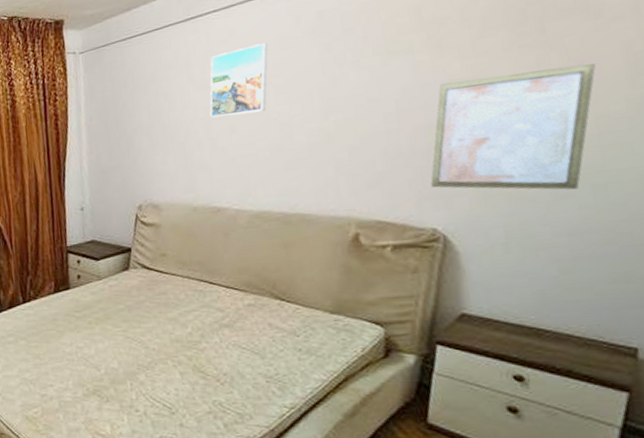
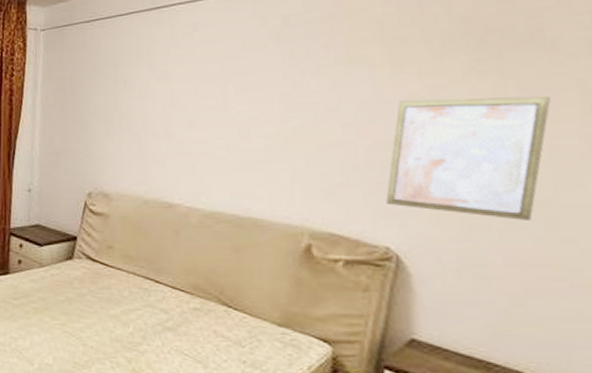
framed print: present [209,42,268,118] -> none [168,40,232,111]

